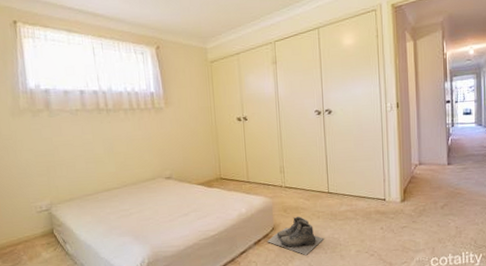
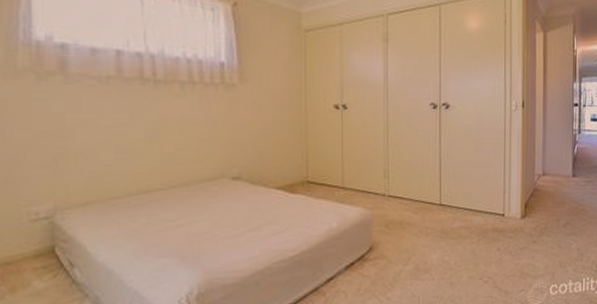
boots: present [267,216,323,256] -> none [363,233,431,284]

